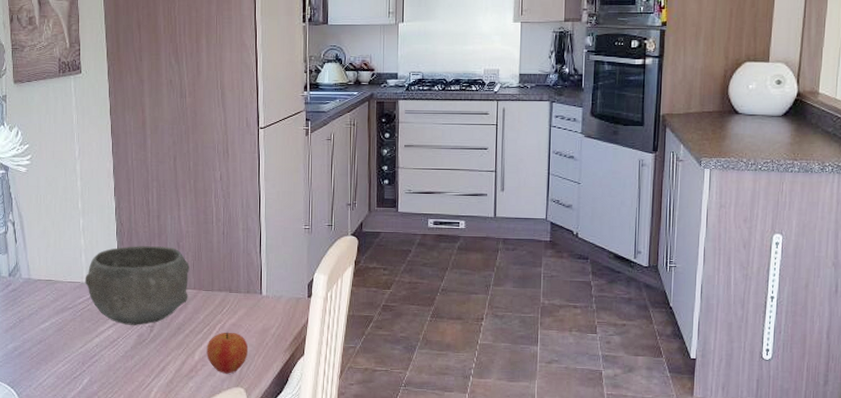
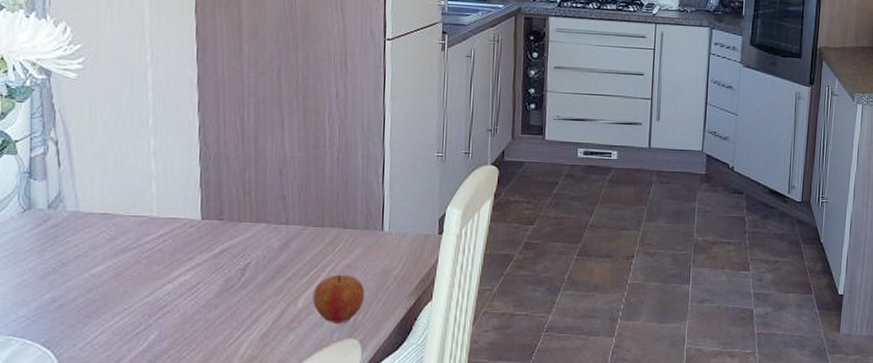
bowl: present [85,246,190,325] -> none [155,172,294,268]

